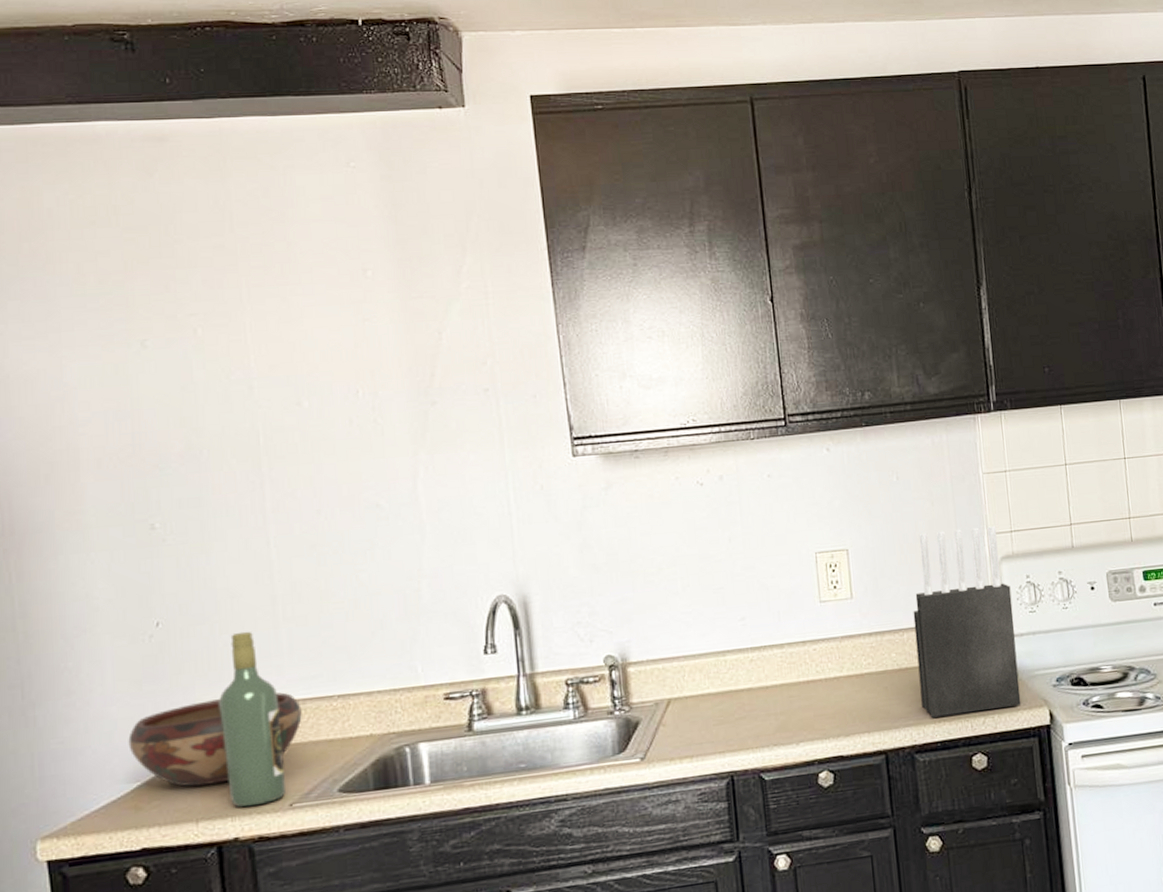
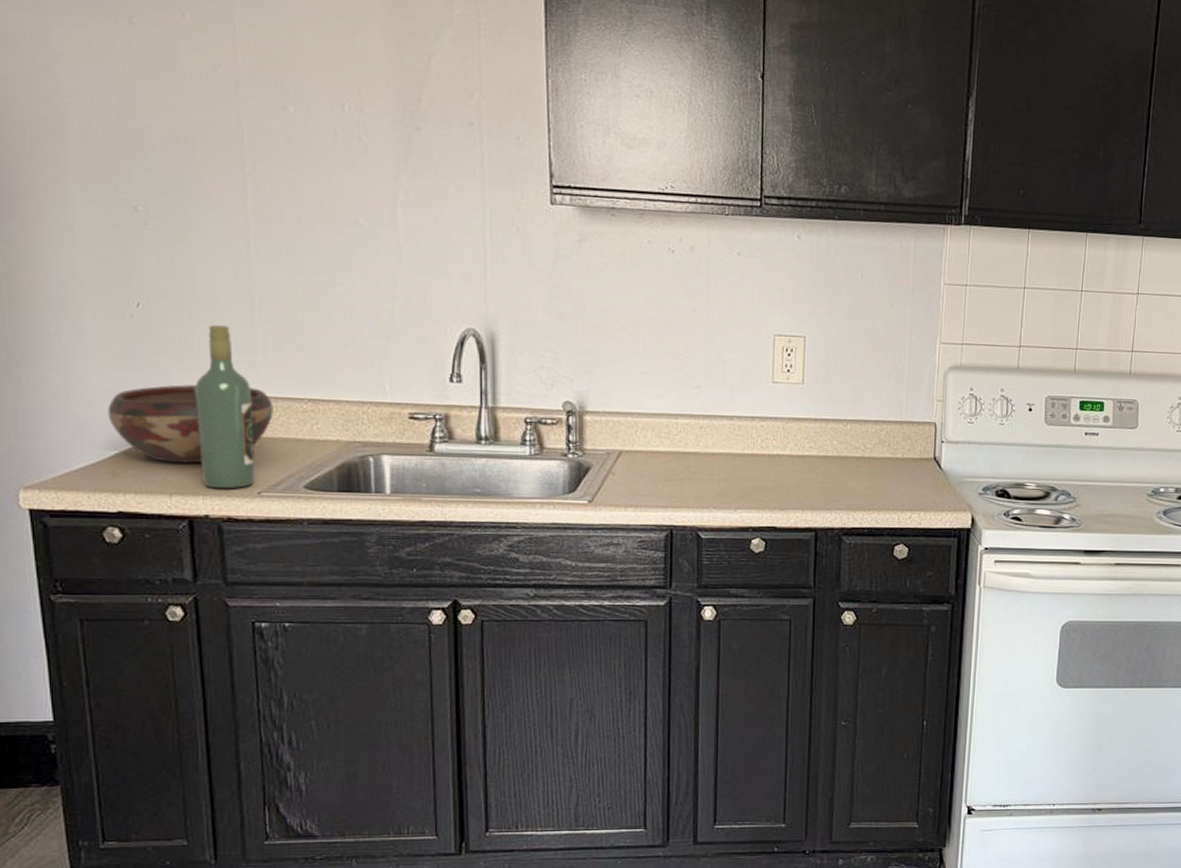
knife block: present [913,526,1021,718] -> none [855,332,954,507]

